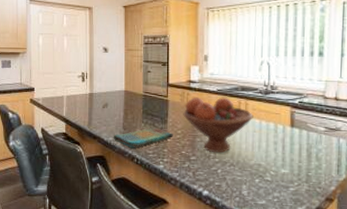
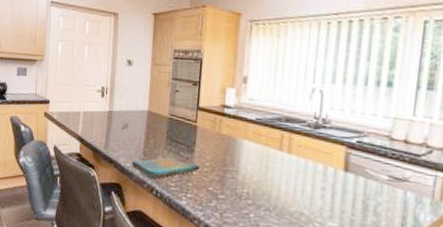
fruit bowl: present [183,96,253,153] -> none [213,124,298,195]

